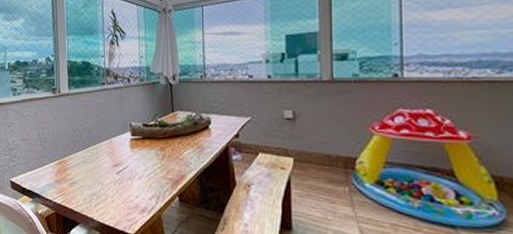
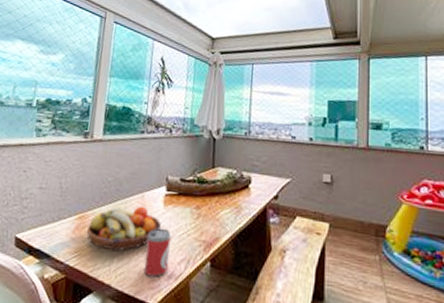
fruit bowl: none [66,150,130,190] -> present [86,206,161,252]
beer can: none [119,169,140,211] -> present [143,228,171,277]

